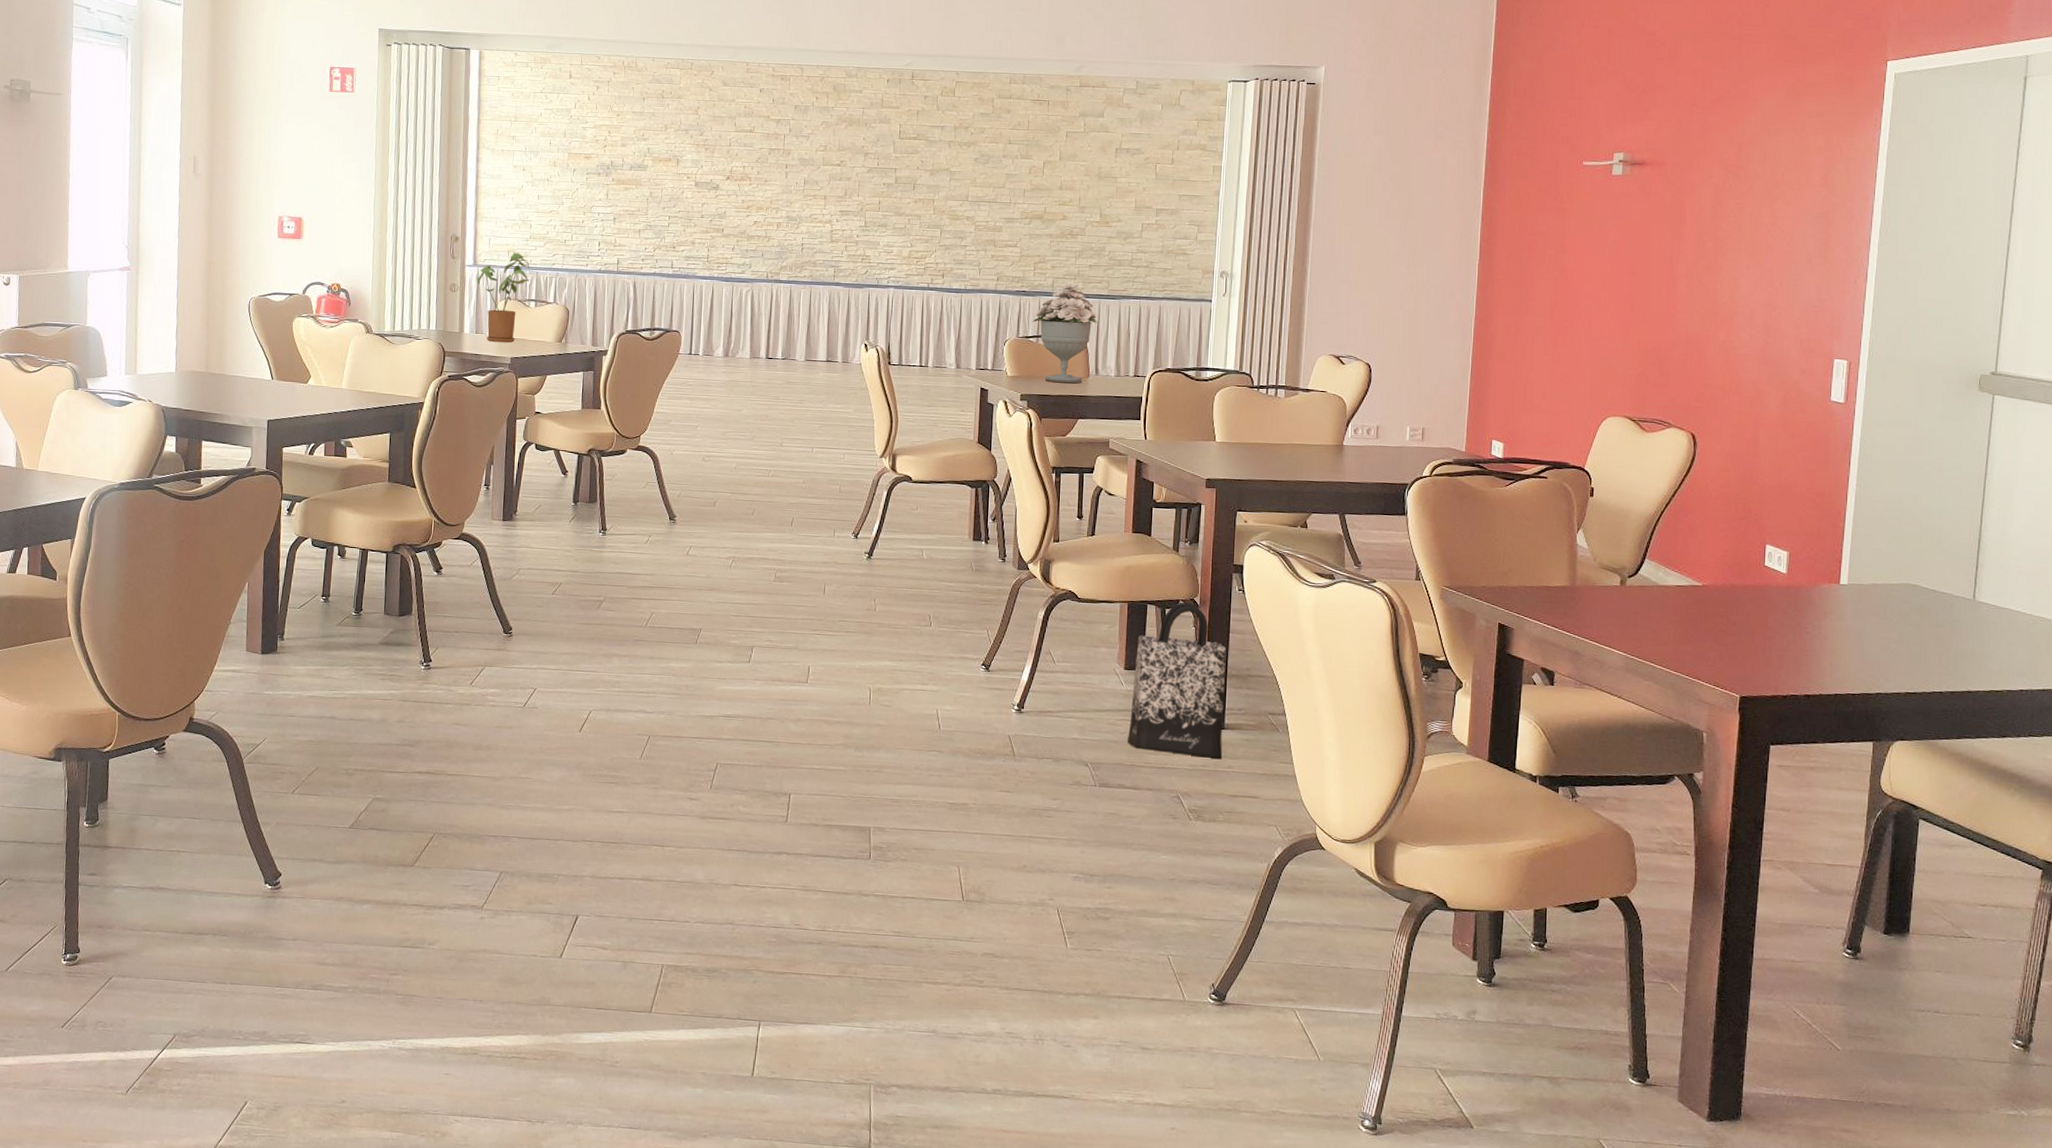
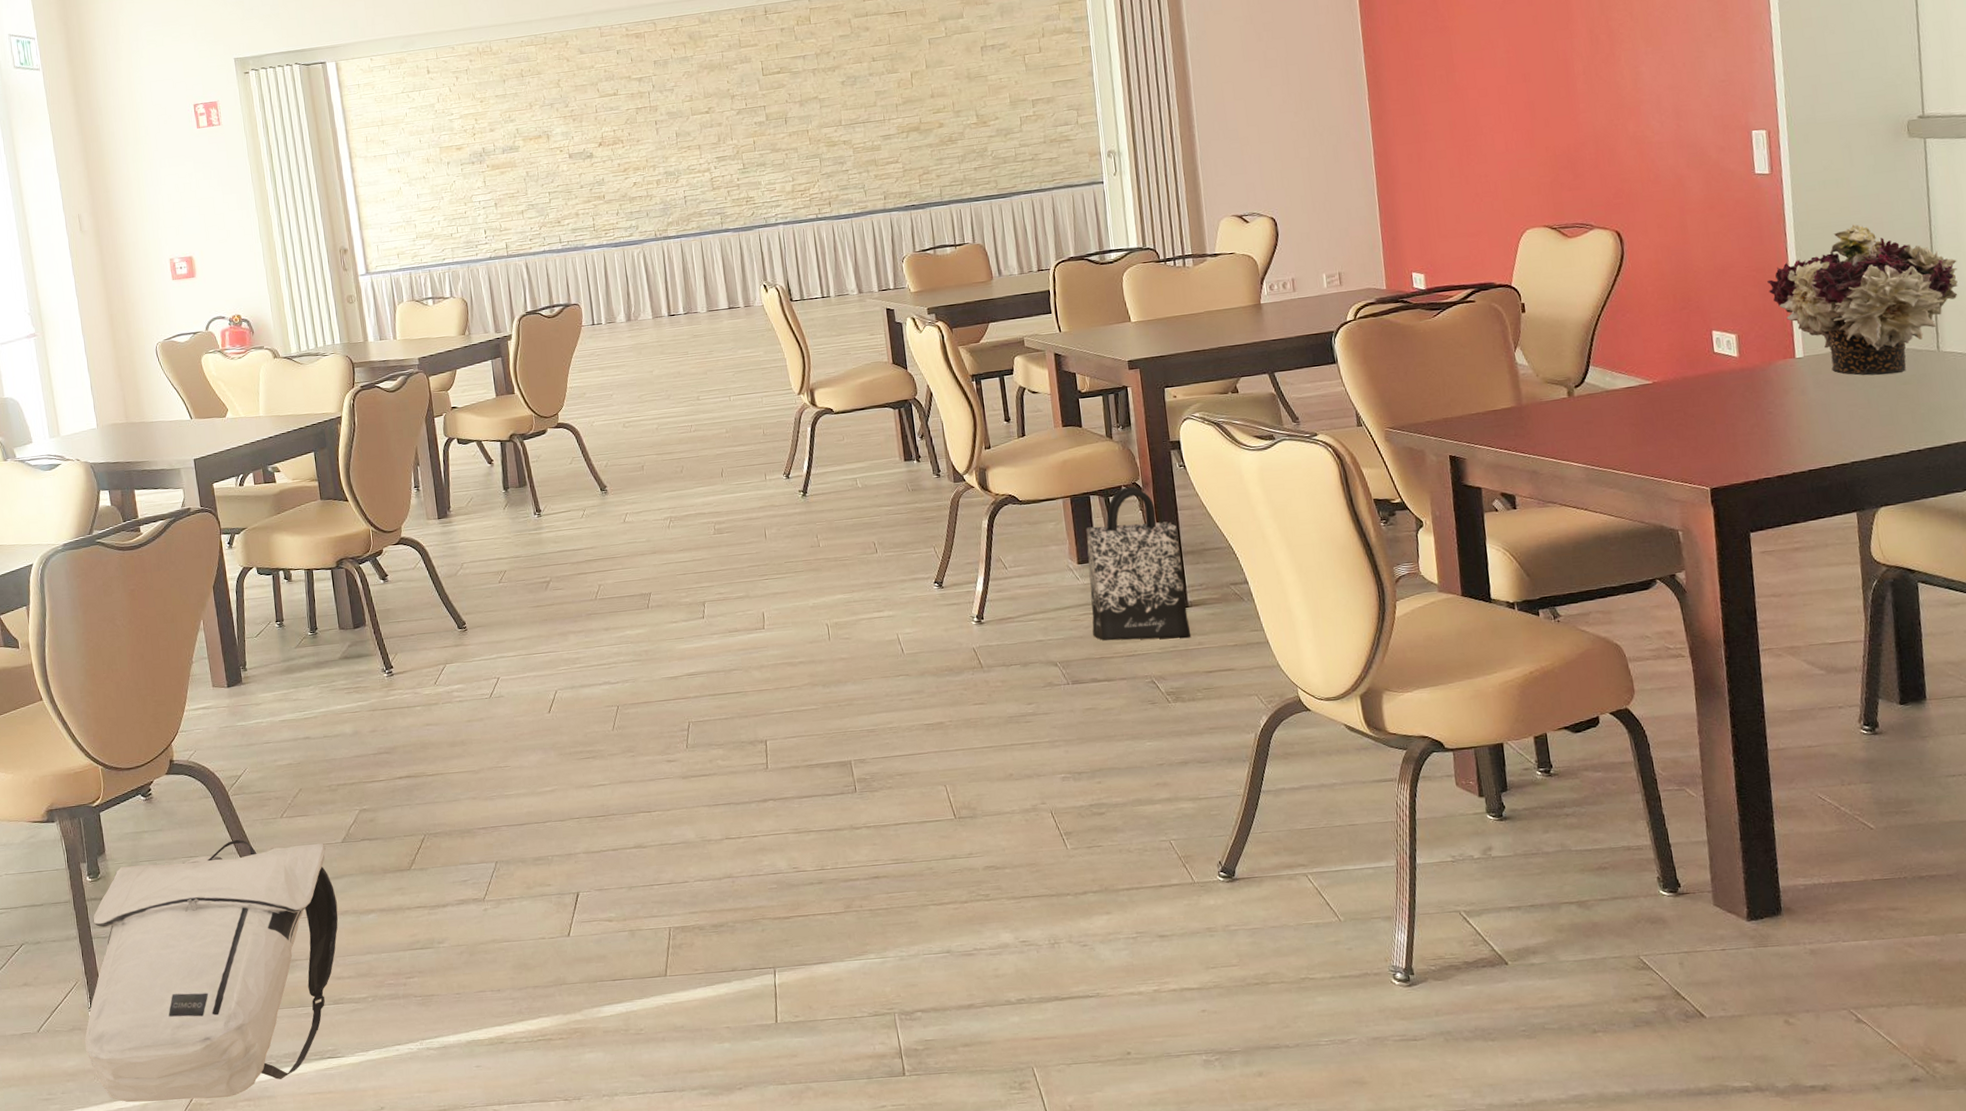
backpack: none [51,808,334,1067] -> present [84,839,338,1103]
house plant: present [477,253,530,343] -> none [373,254,423,347]
bouquet: present [1032,282,1099,384] -> none [926,187,993,292]
flower arrangement: none [1825,465,2005,615] -> present [1767,224,1958,376]

